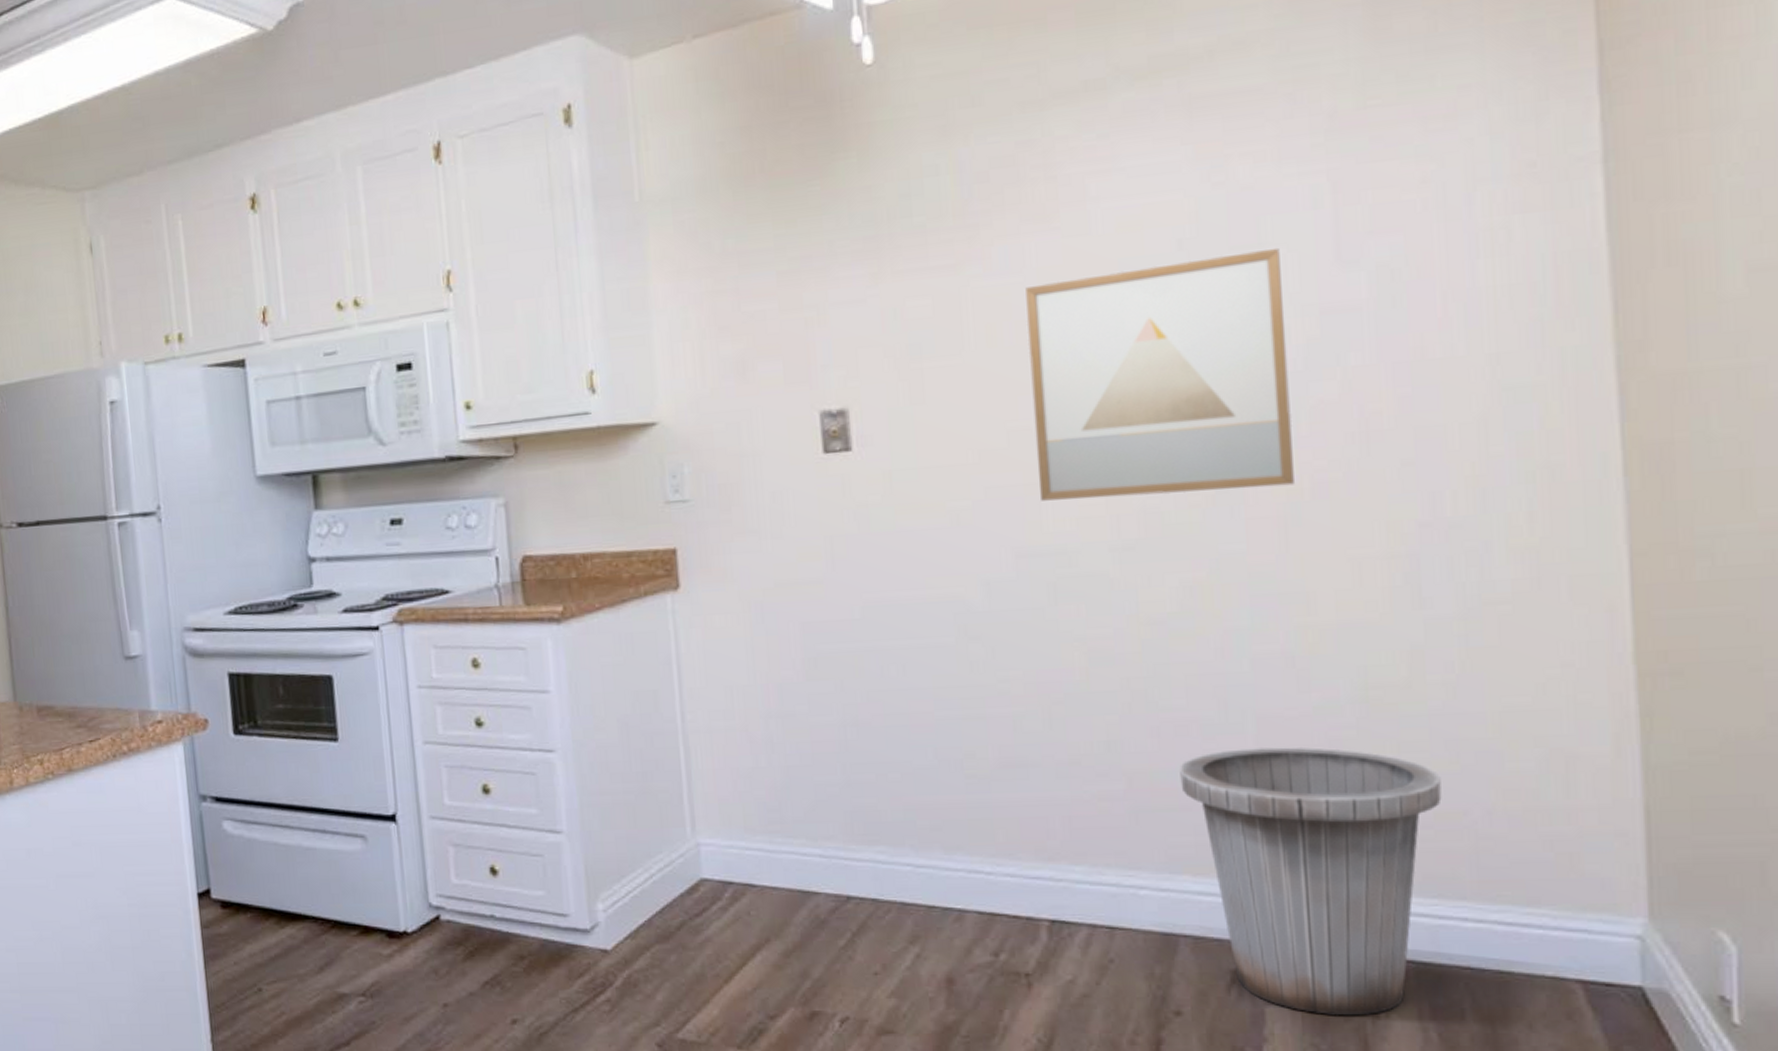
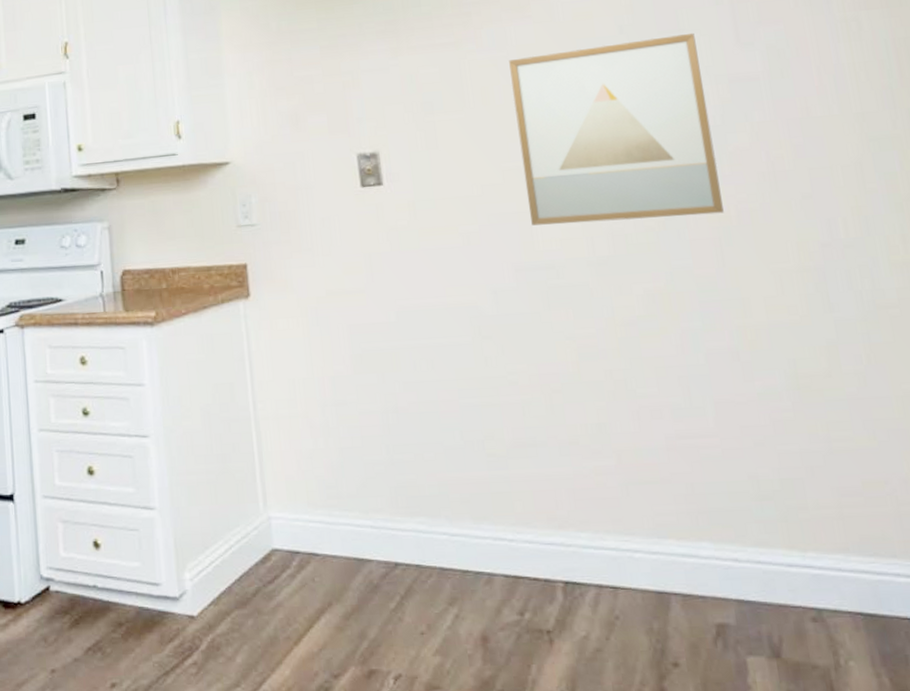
trash can: present [1179,747,1442,1015] -> none [657,427,866,663]

